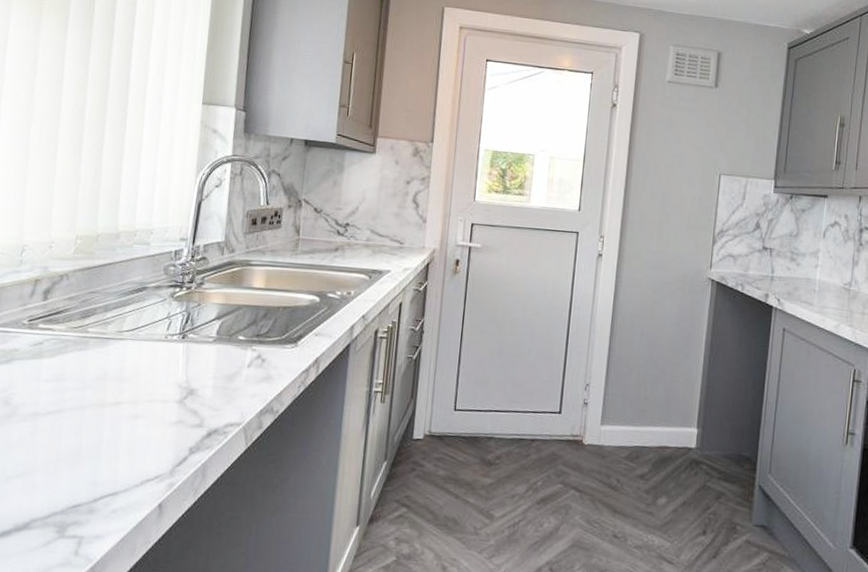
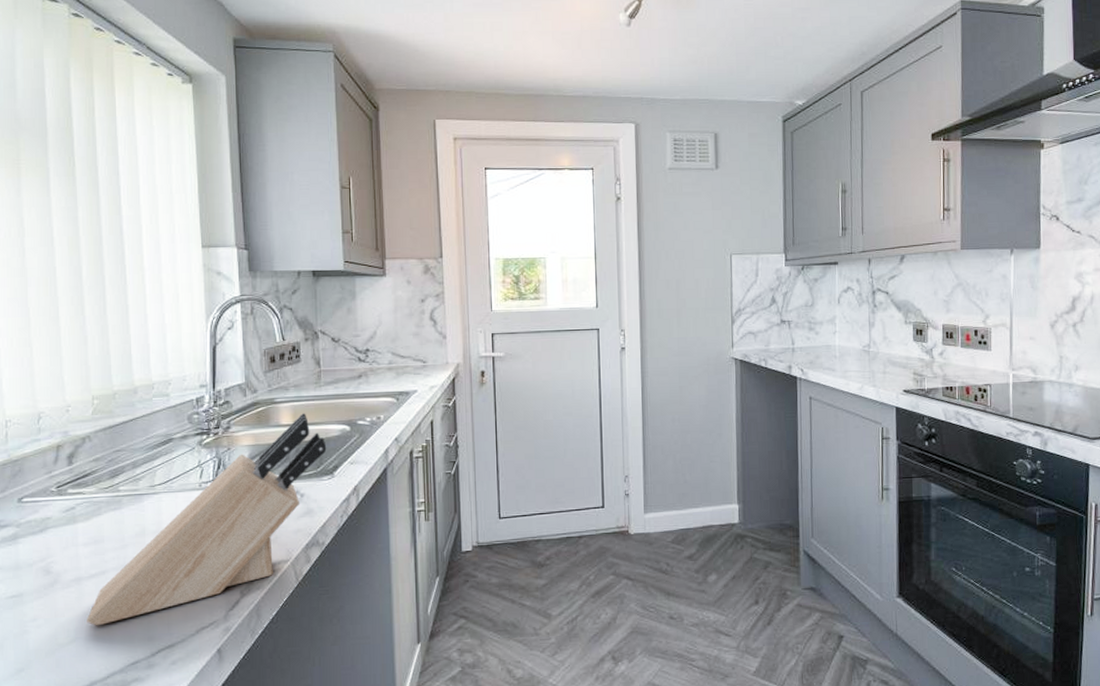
knife block: none [37,279,295,464] -> present [87,413,327,626]

